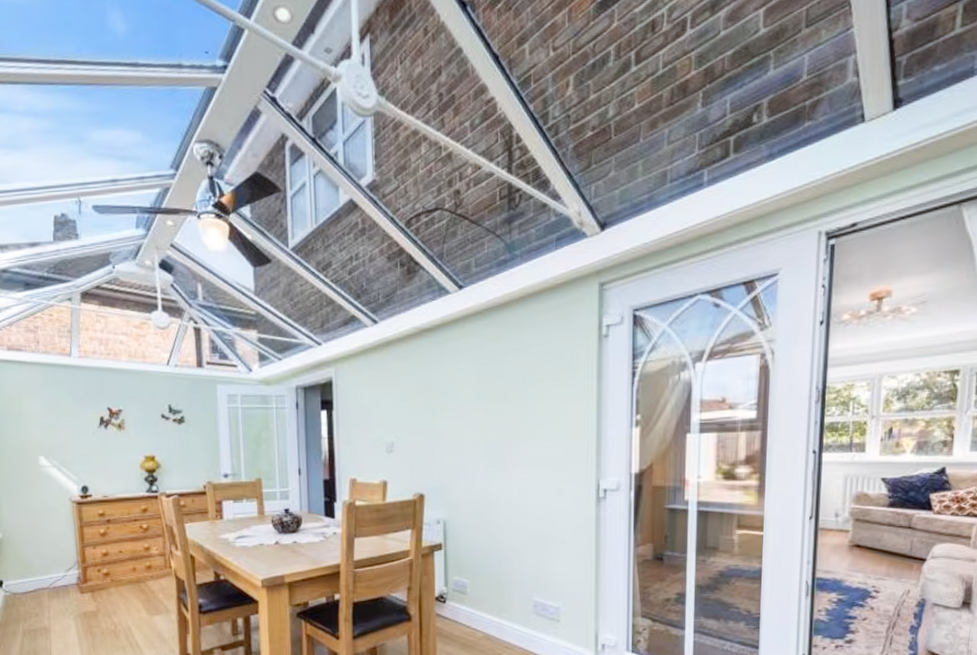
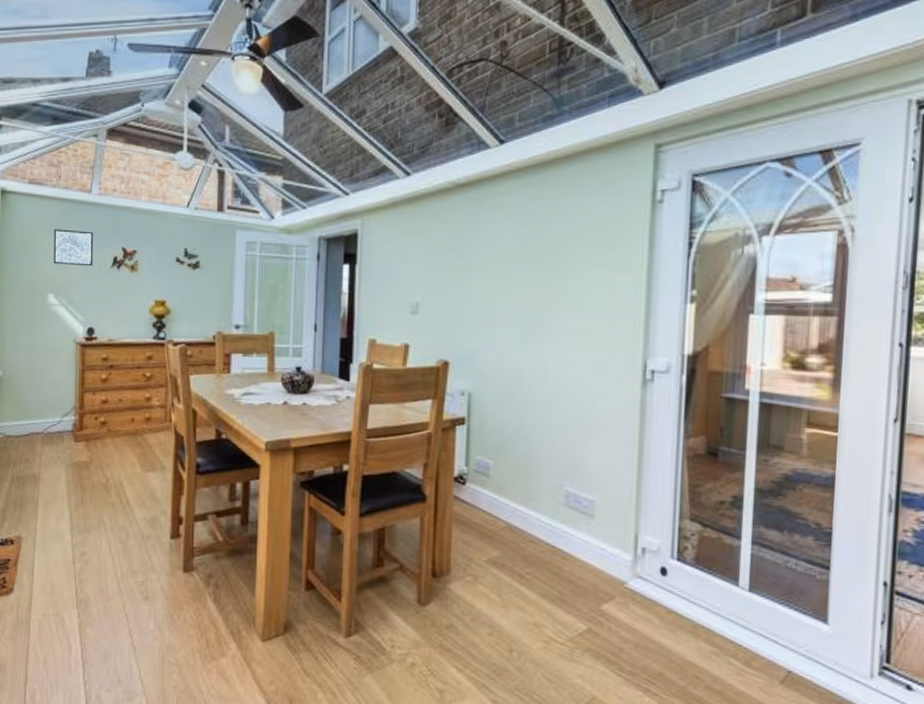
wall art: none [38,393,81,428] -> present [53,229,94,267]

